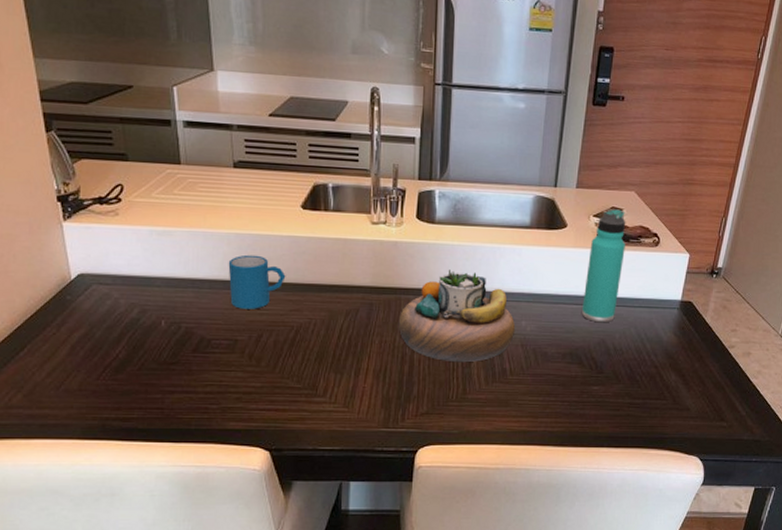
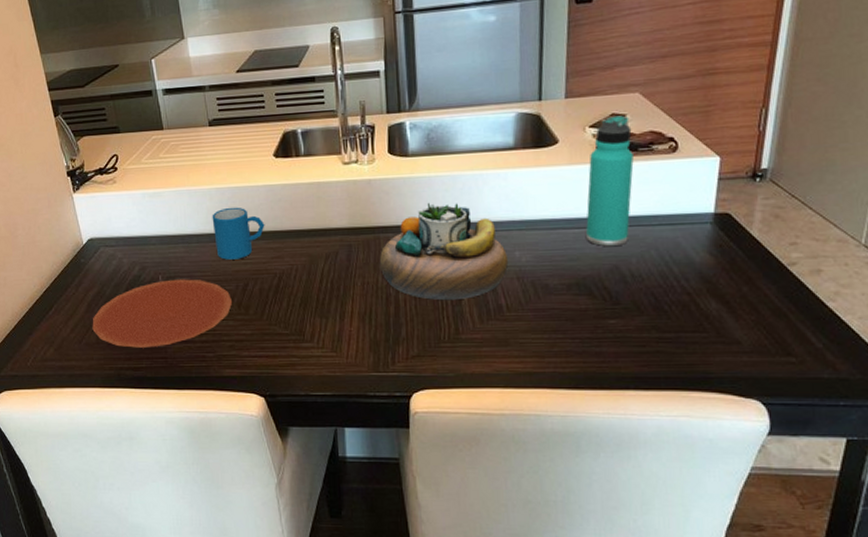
plate: none [74,325,243,397] -> present [92,279,232,348]

